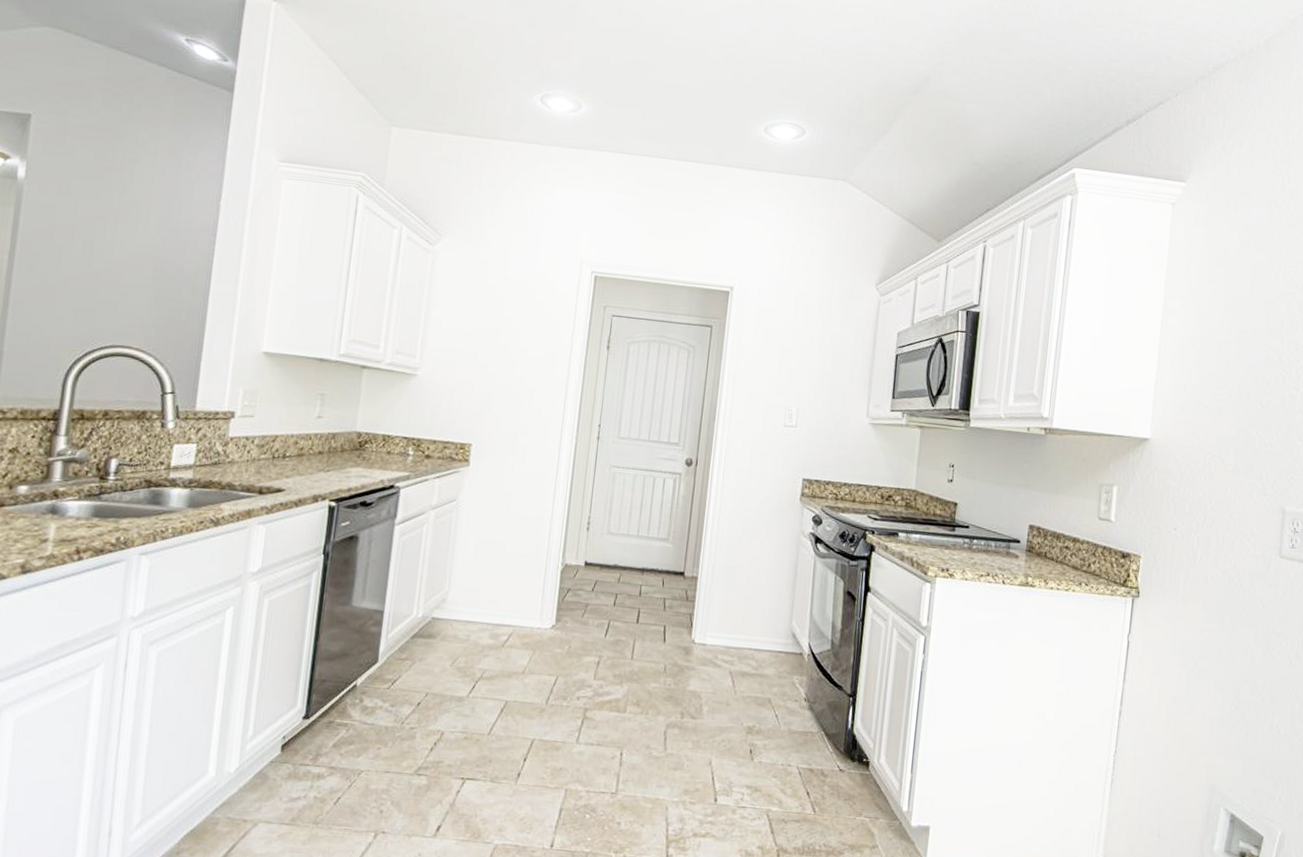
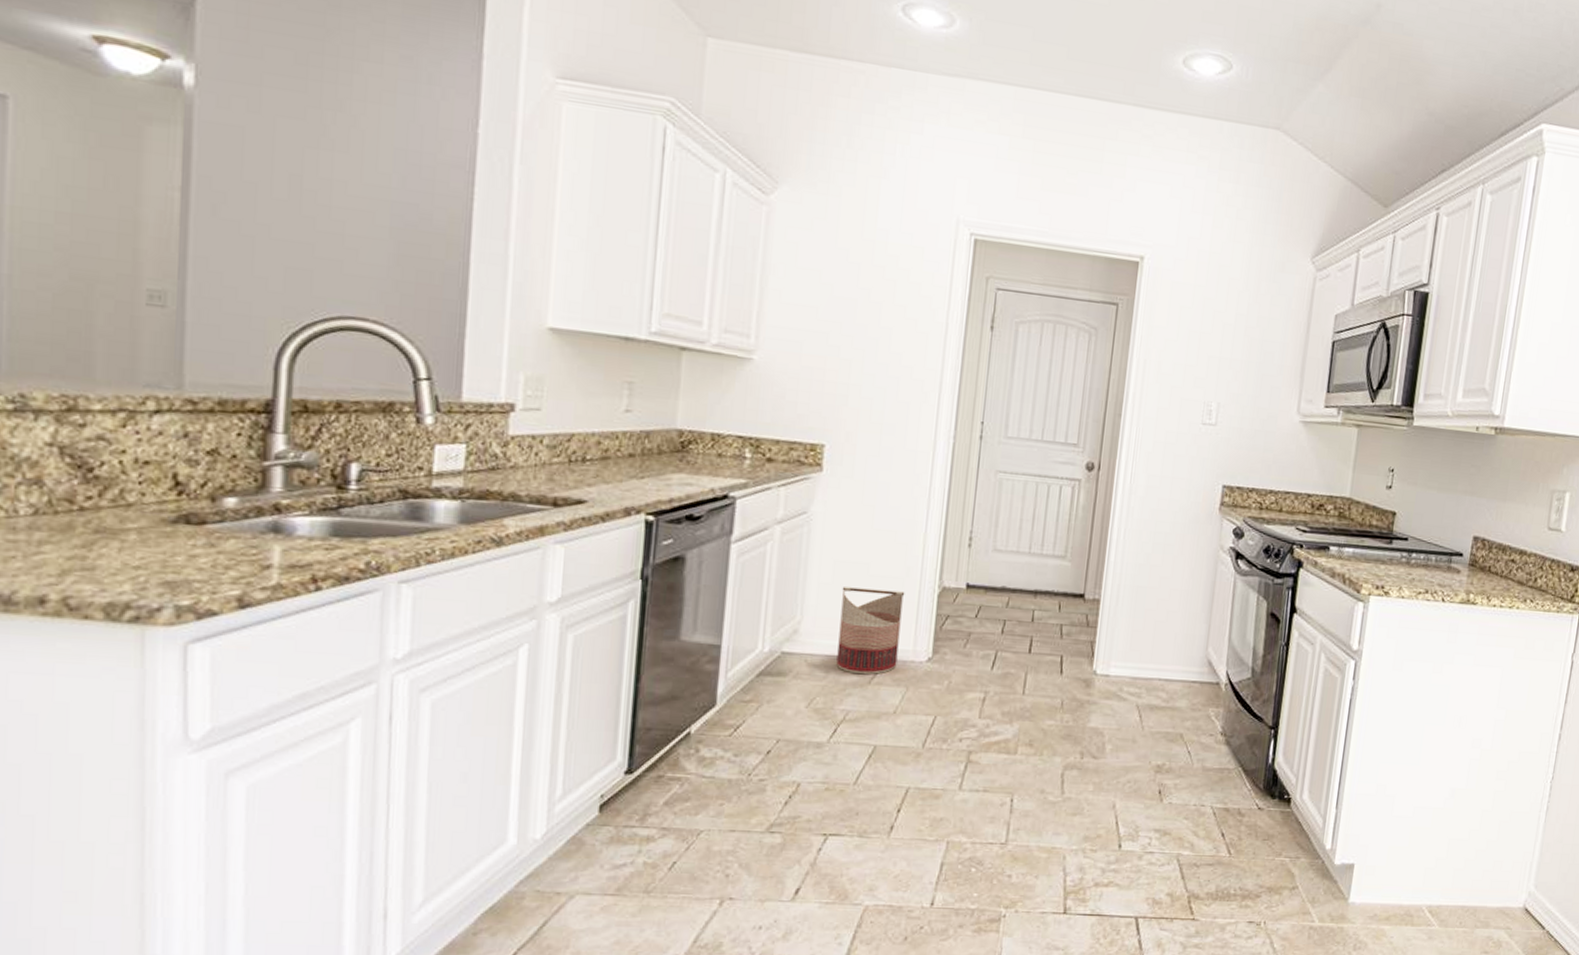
basket: none [476,563,534,639] -> present [836,587,905,675]

